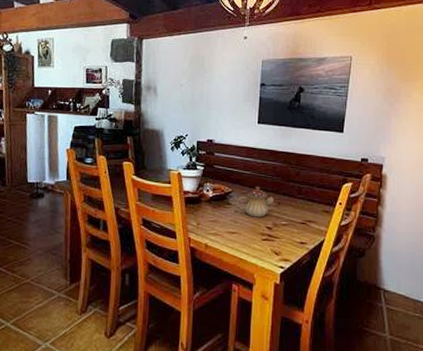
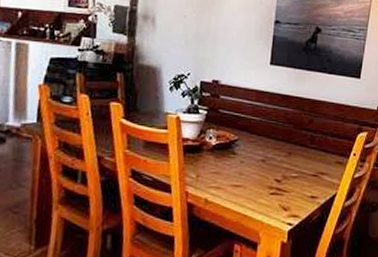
teapot: present [236,186,274,218] -> none [242,134,285,169]

